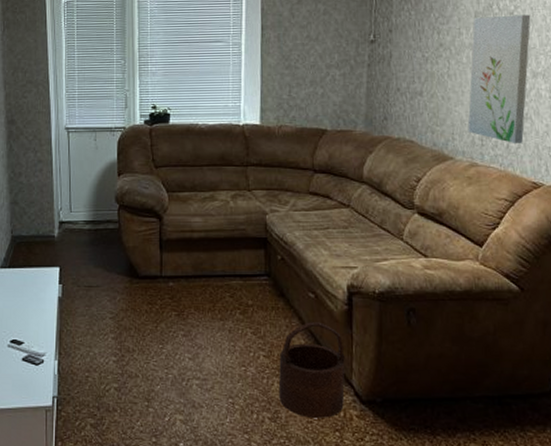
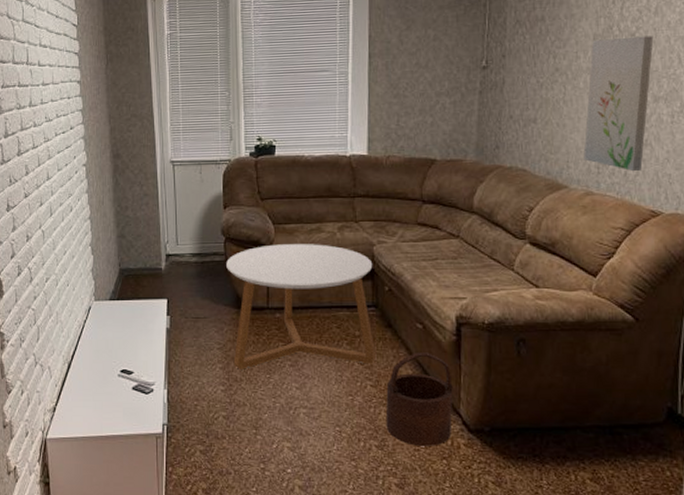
coffee table: none [120,212,270,340] -> present [226,244,377,370]

